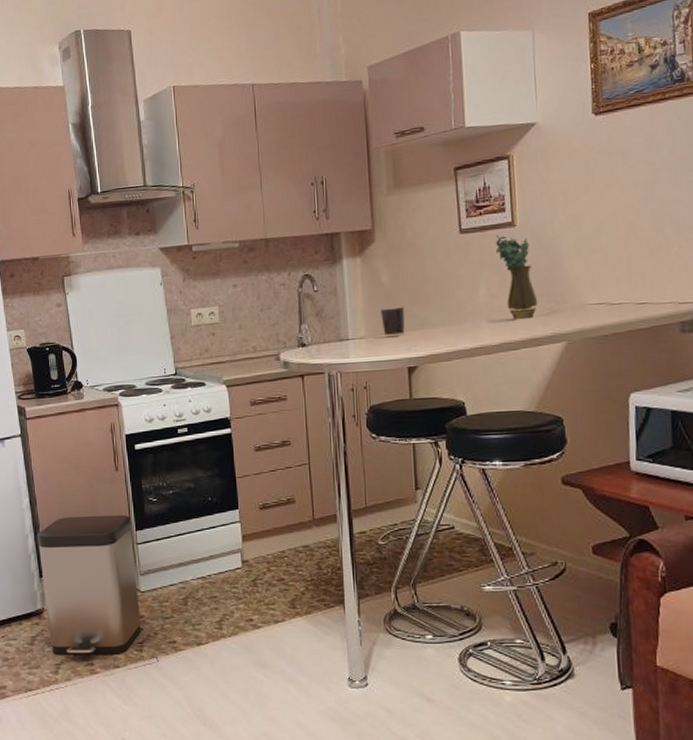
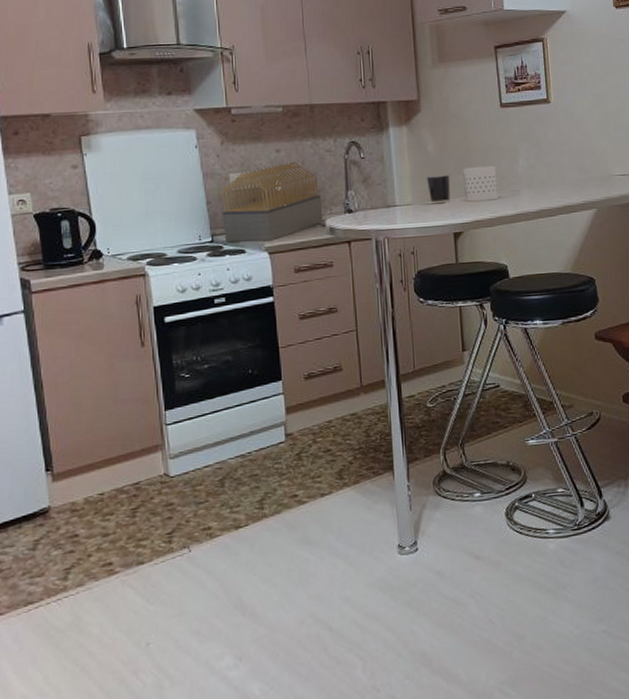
pedal bin: present [38,514,141,655] -> none [44,393,171,558]
architectural model: none [183,296,278,376] -> present [221,161,323,243]
mug: none [418,295,457,336] -> present [463,165,499,203]
vase: present [495,235,538,320] -> none [533,110,571,189]

